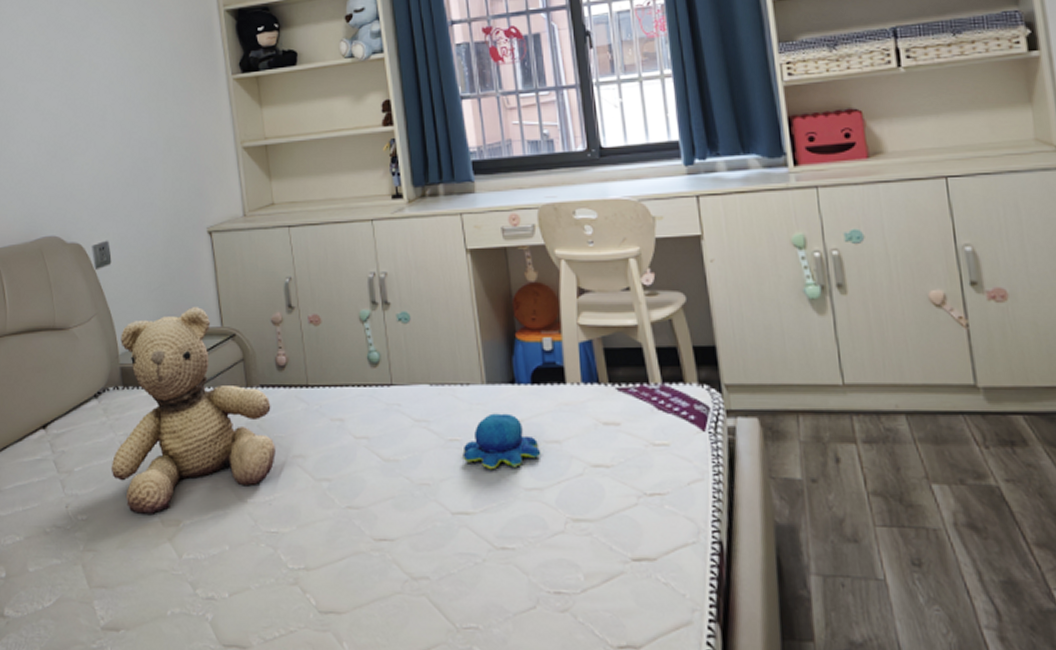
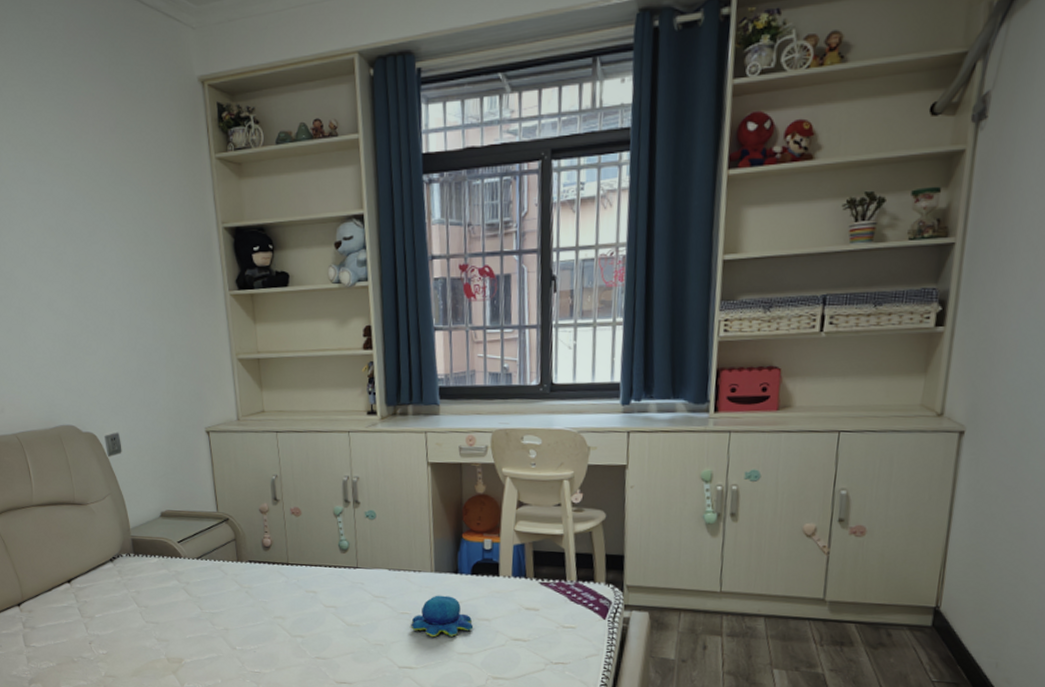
teddy bear: present [110,307,276,514] -> none [125,494,260,653]

